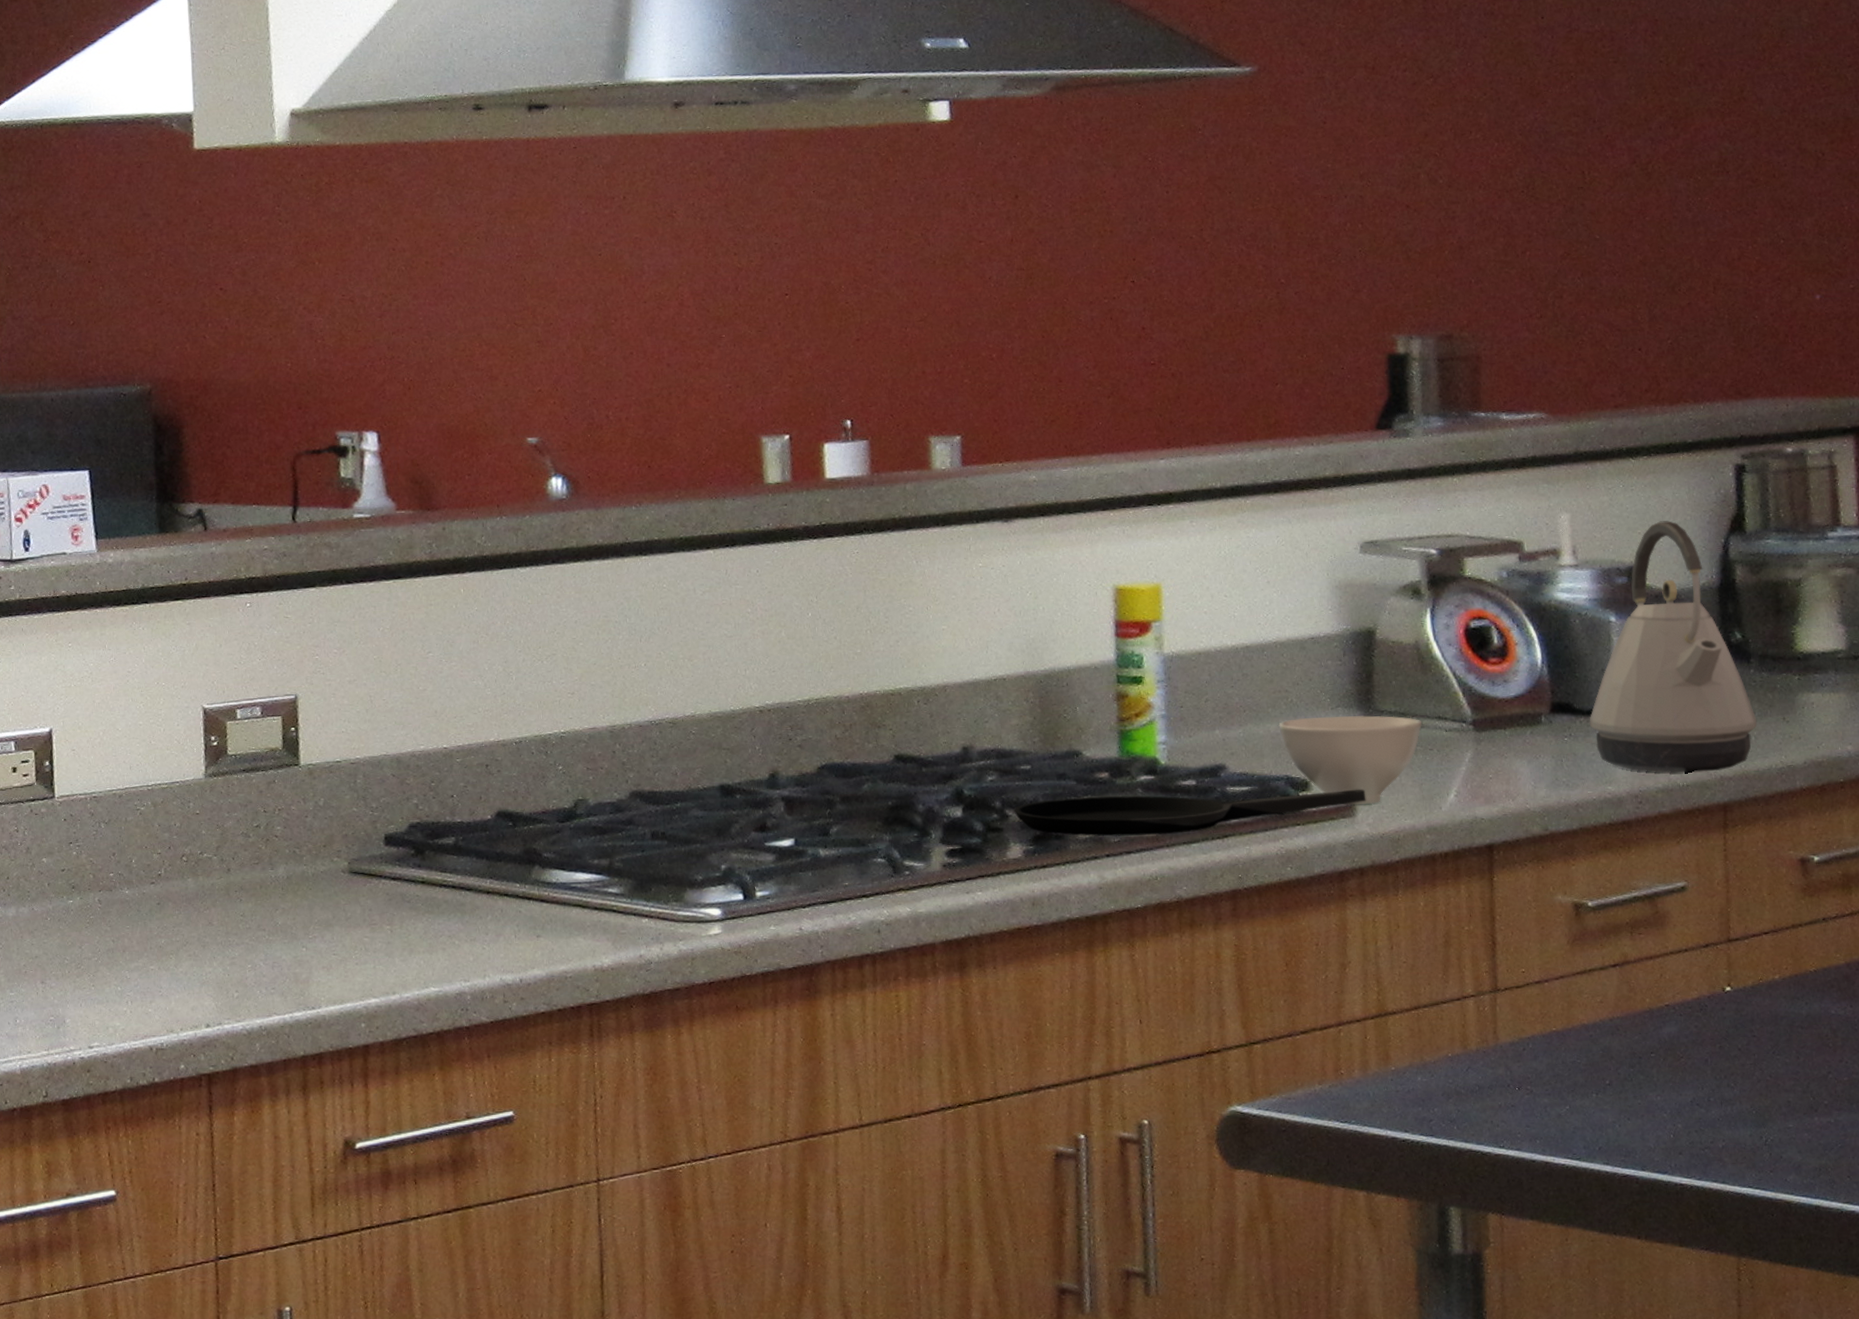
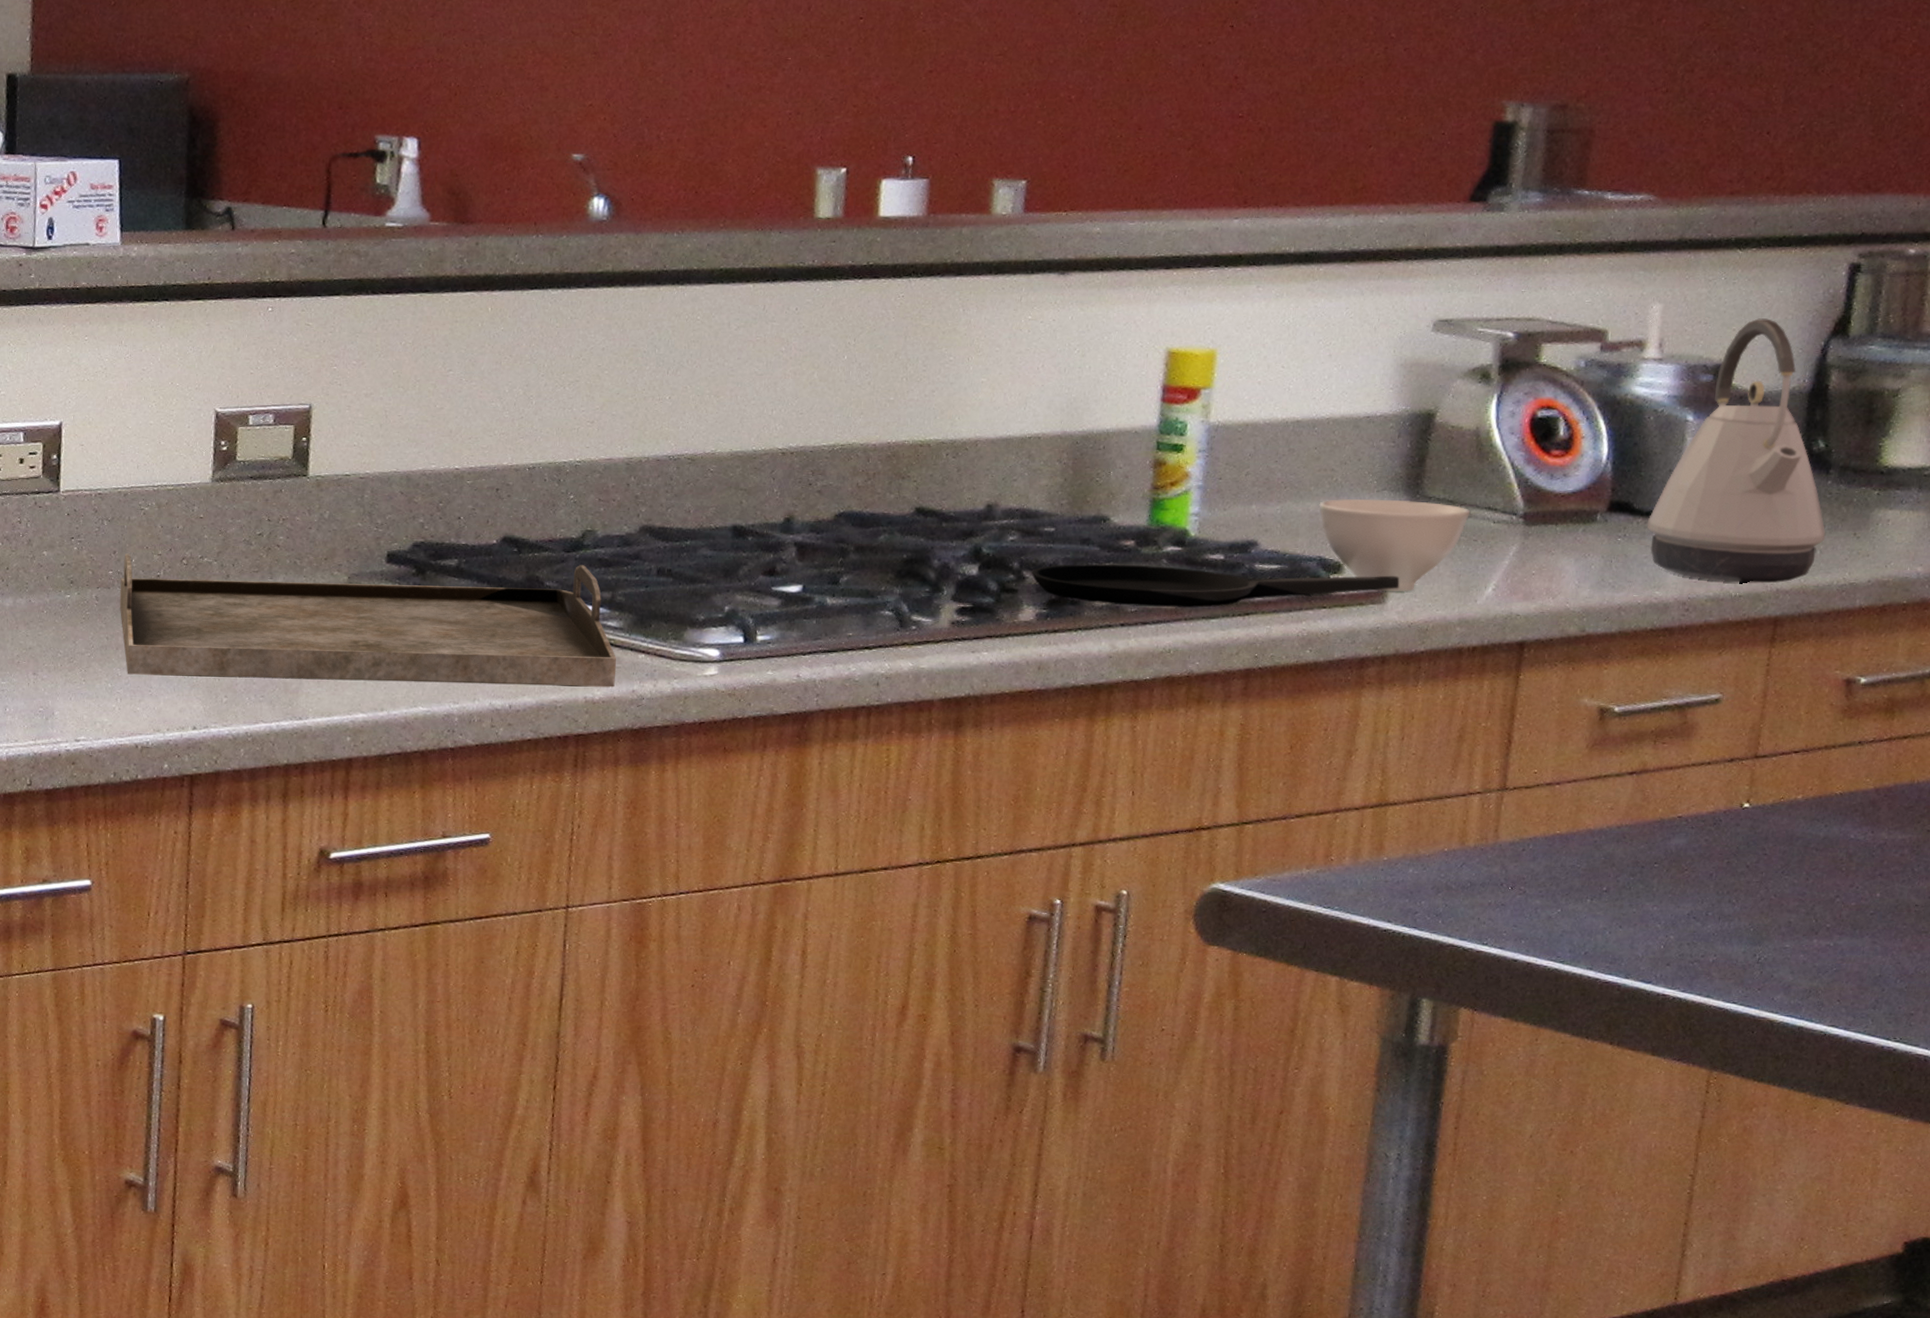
serving tray: none [121,834,622,976] -> present [119,553,616,688]

